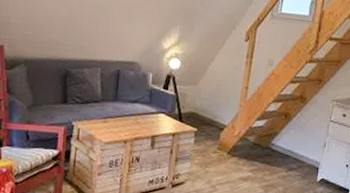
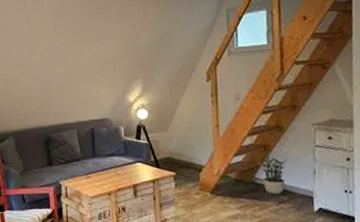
potted plant: none [278,124,303,162] -> present [259,155,287,194]

